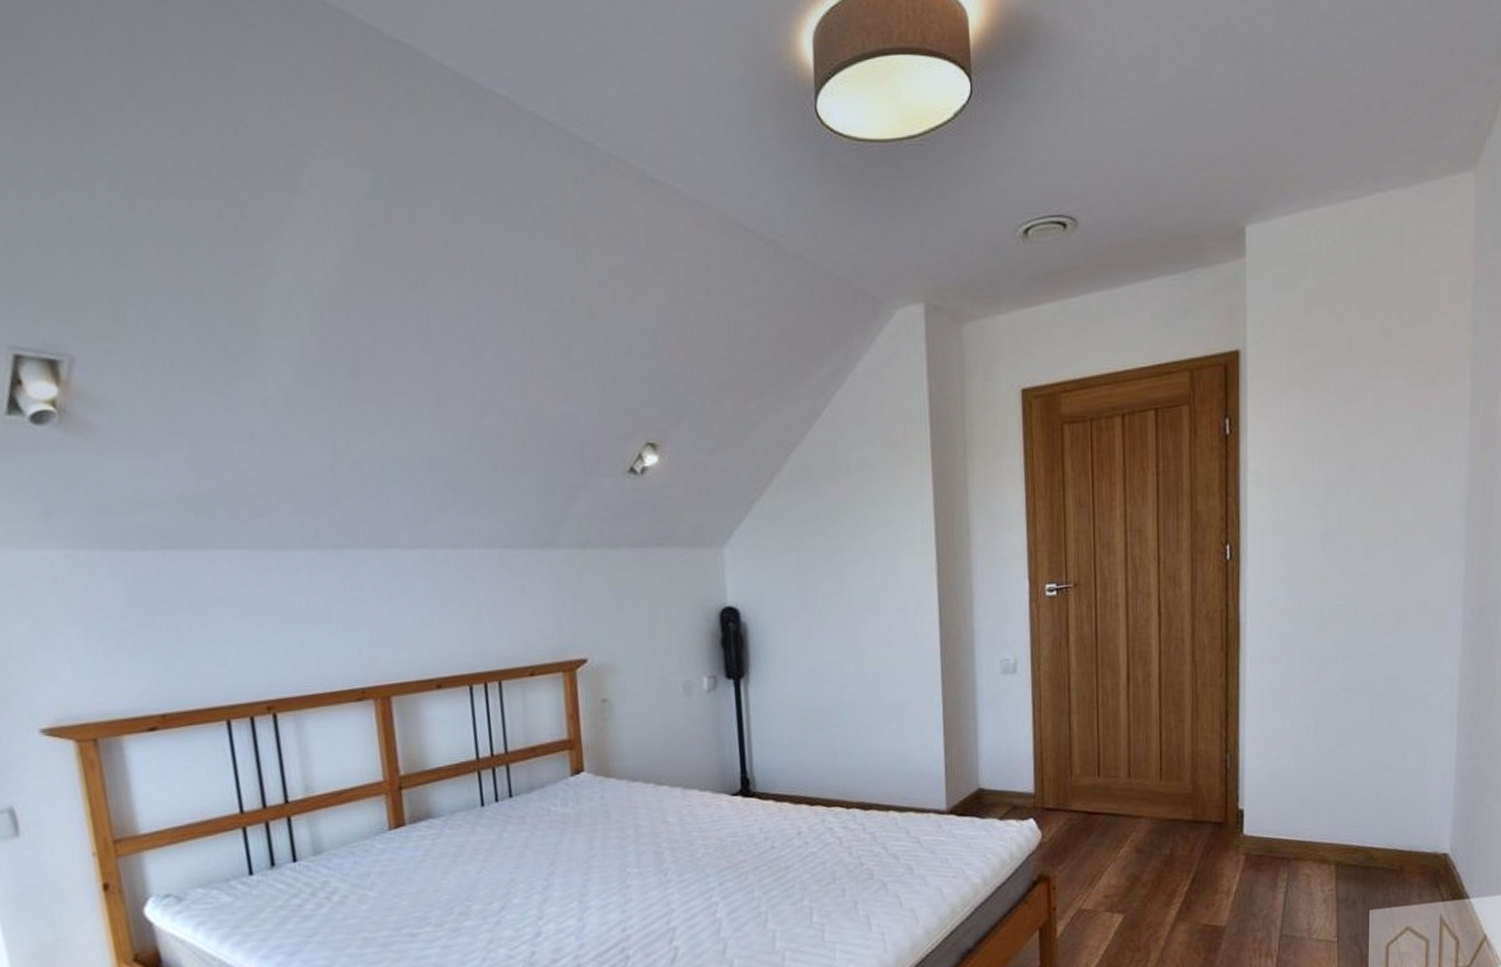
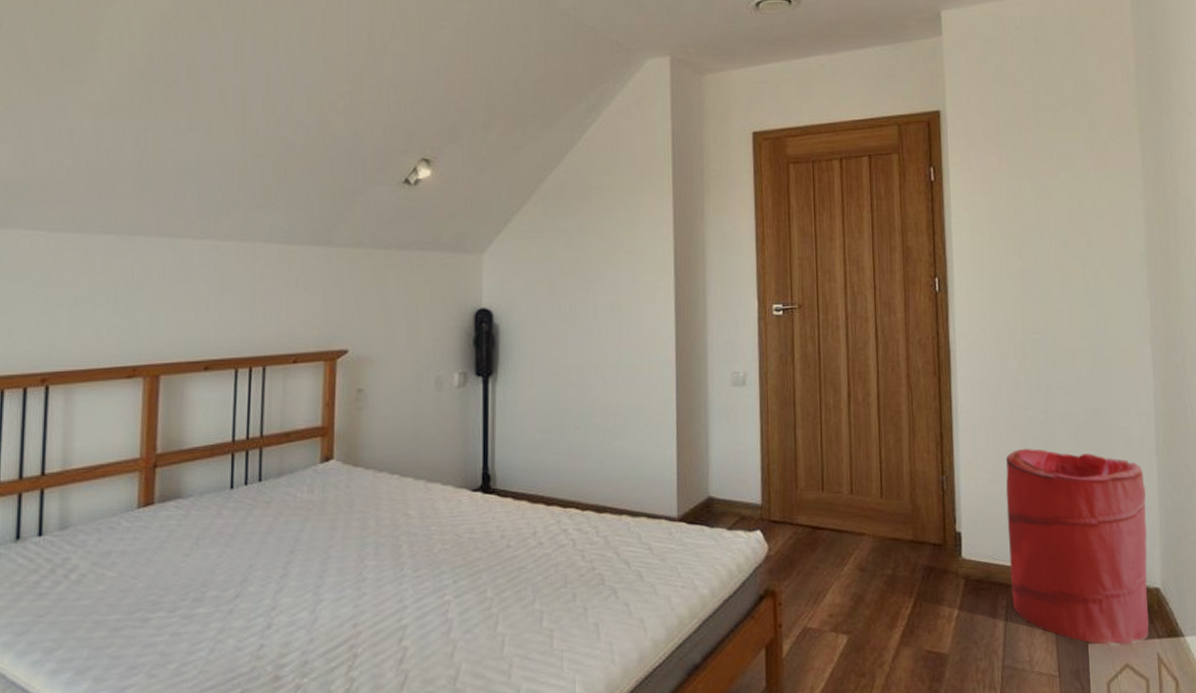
laundry hamper: none [1293,722,1442,911] -> present [1005,449,1150,646]

